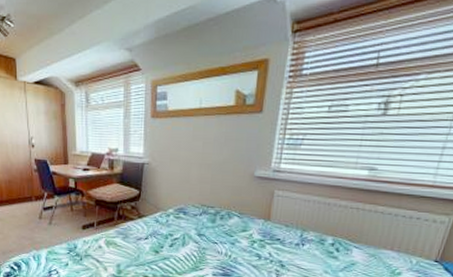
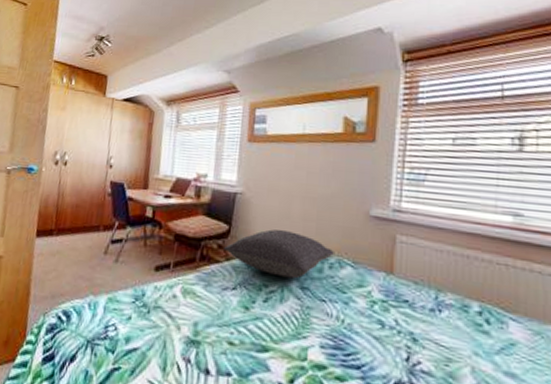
pillow: none [136,192,225,229] -> present [224,229,334,279]

